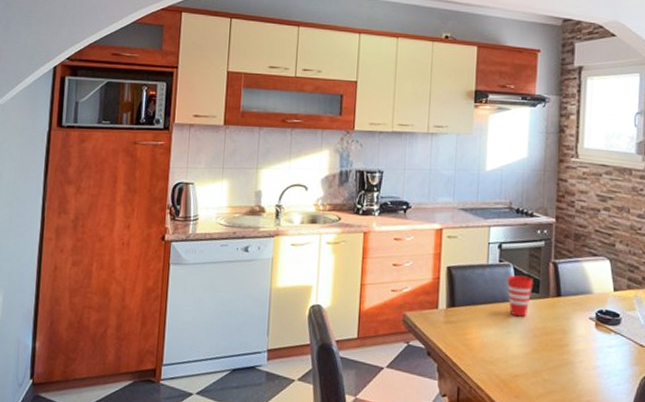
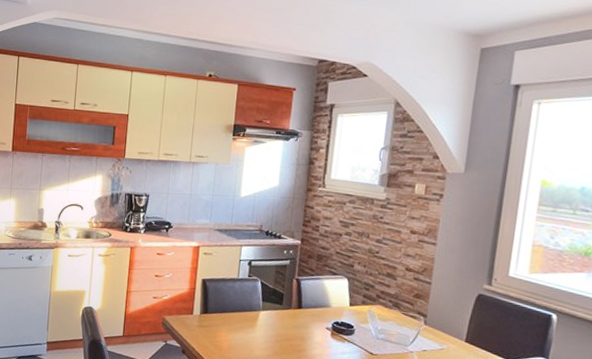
cup: present [507,275,533,317] -> none [254,288,278,325]

